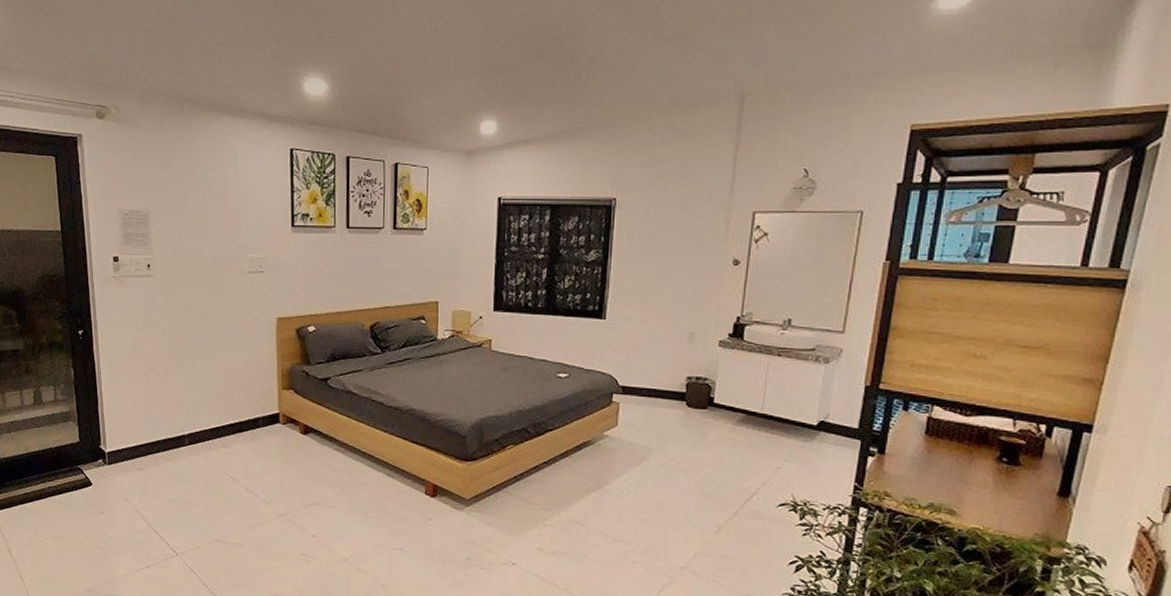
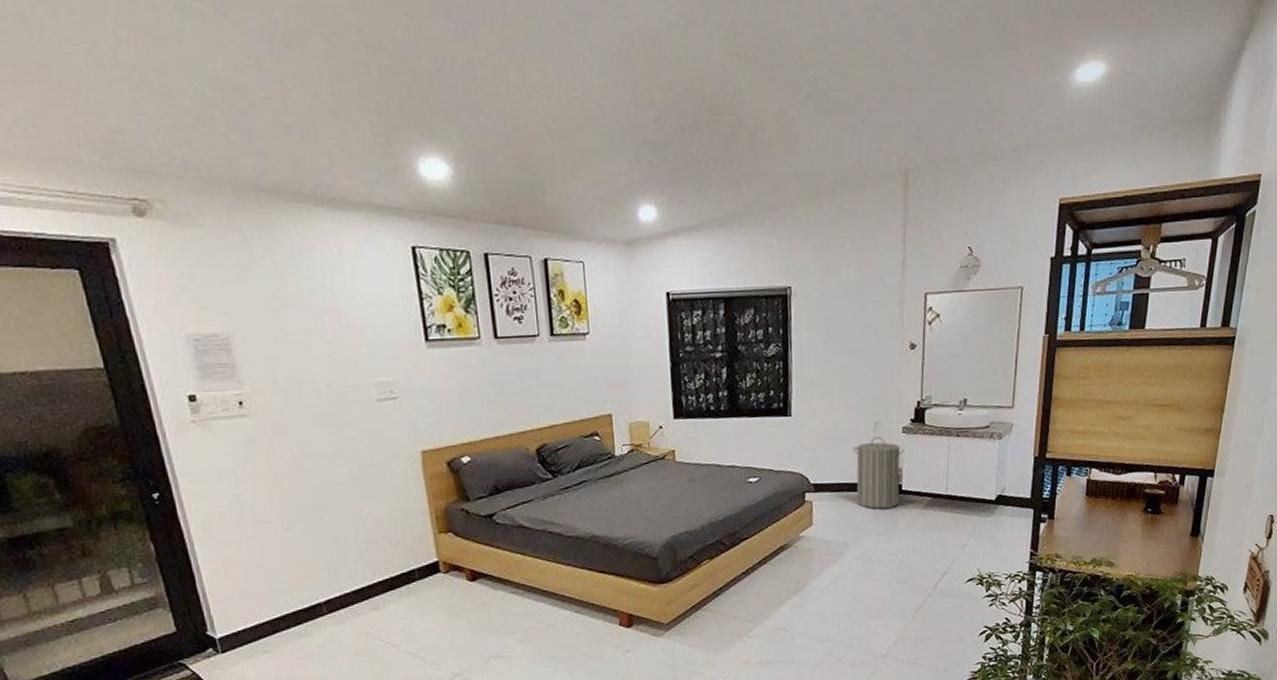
laundry hamper: none [665,347,719,419] -> present [853,437,904,509]

